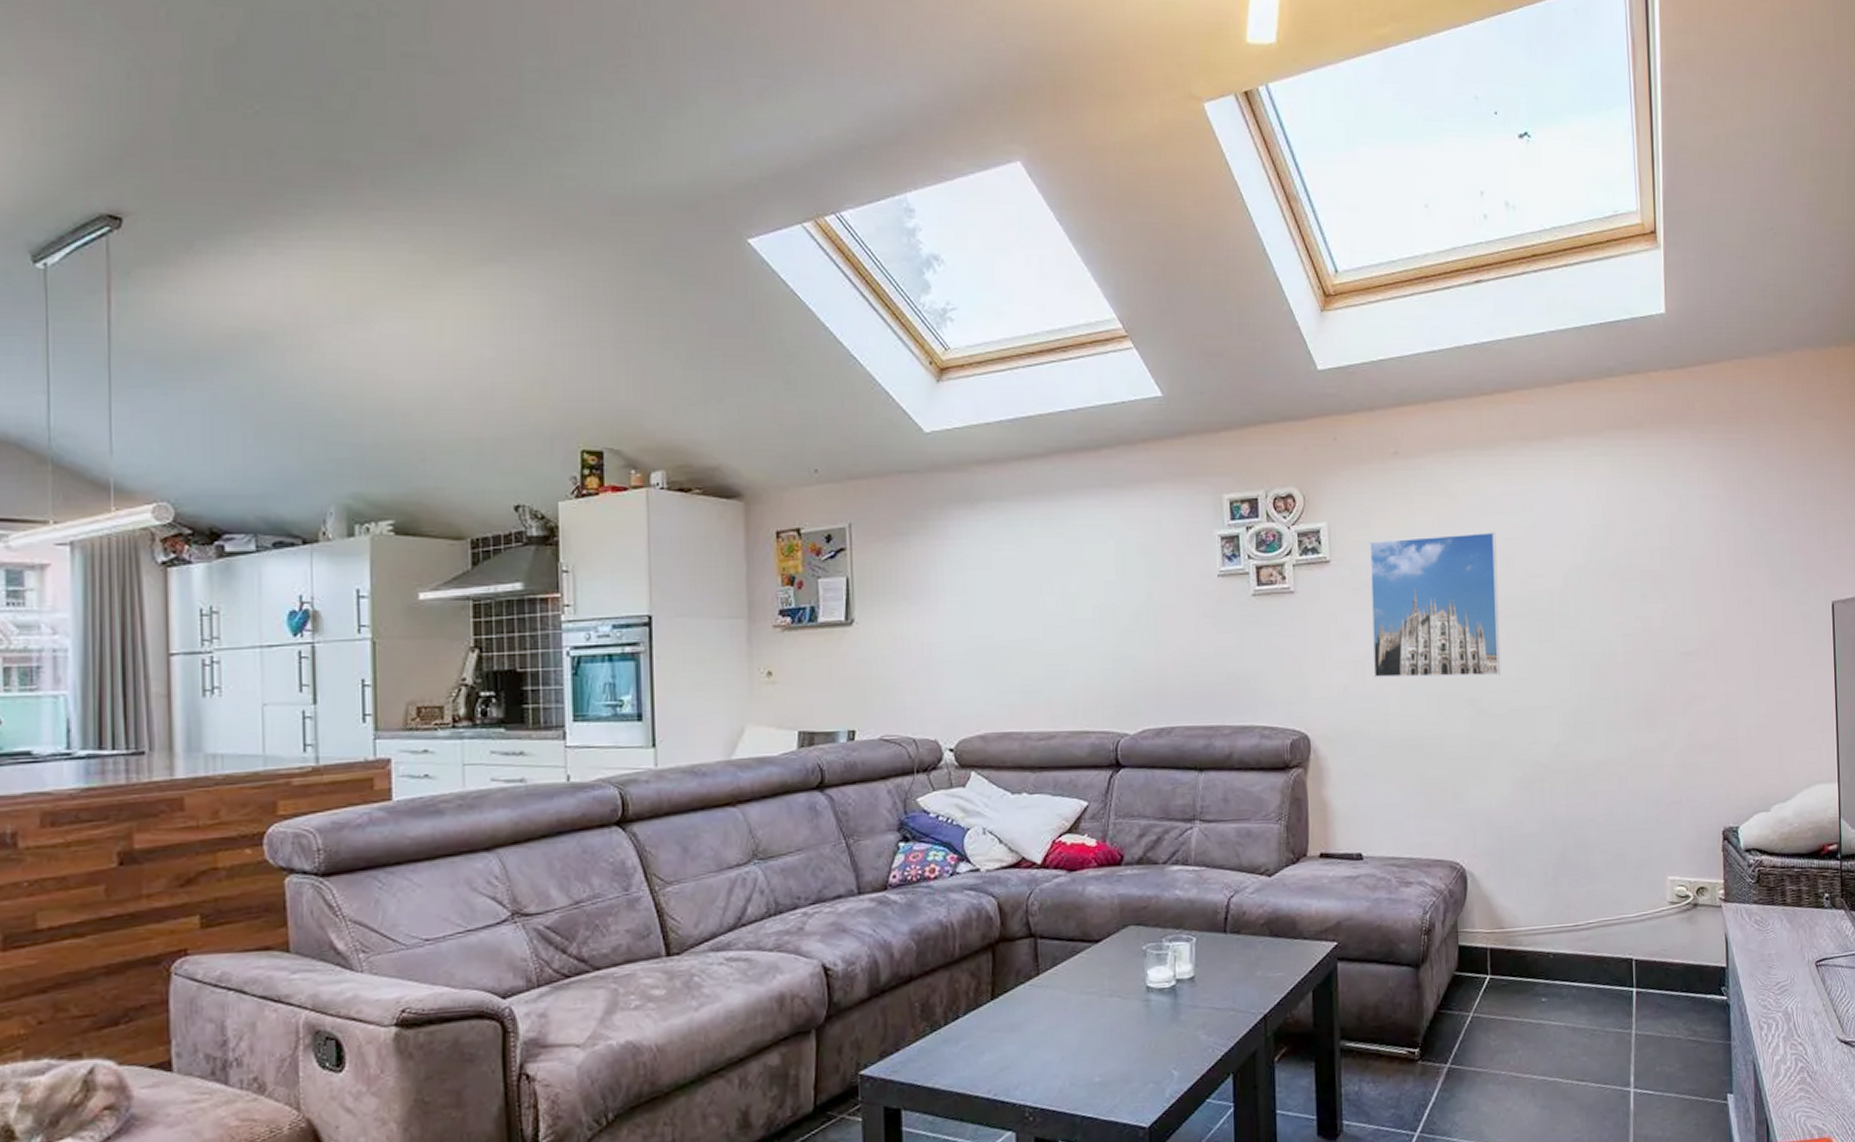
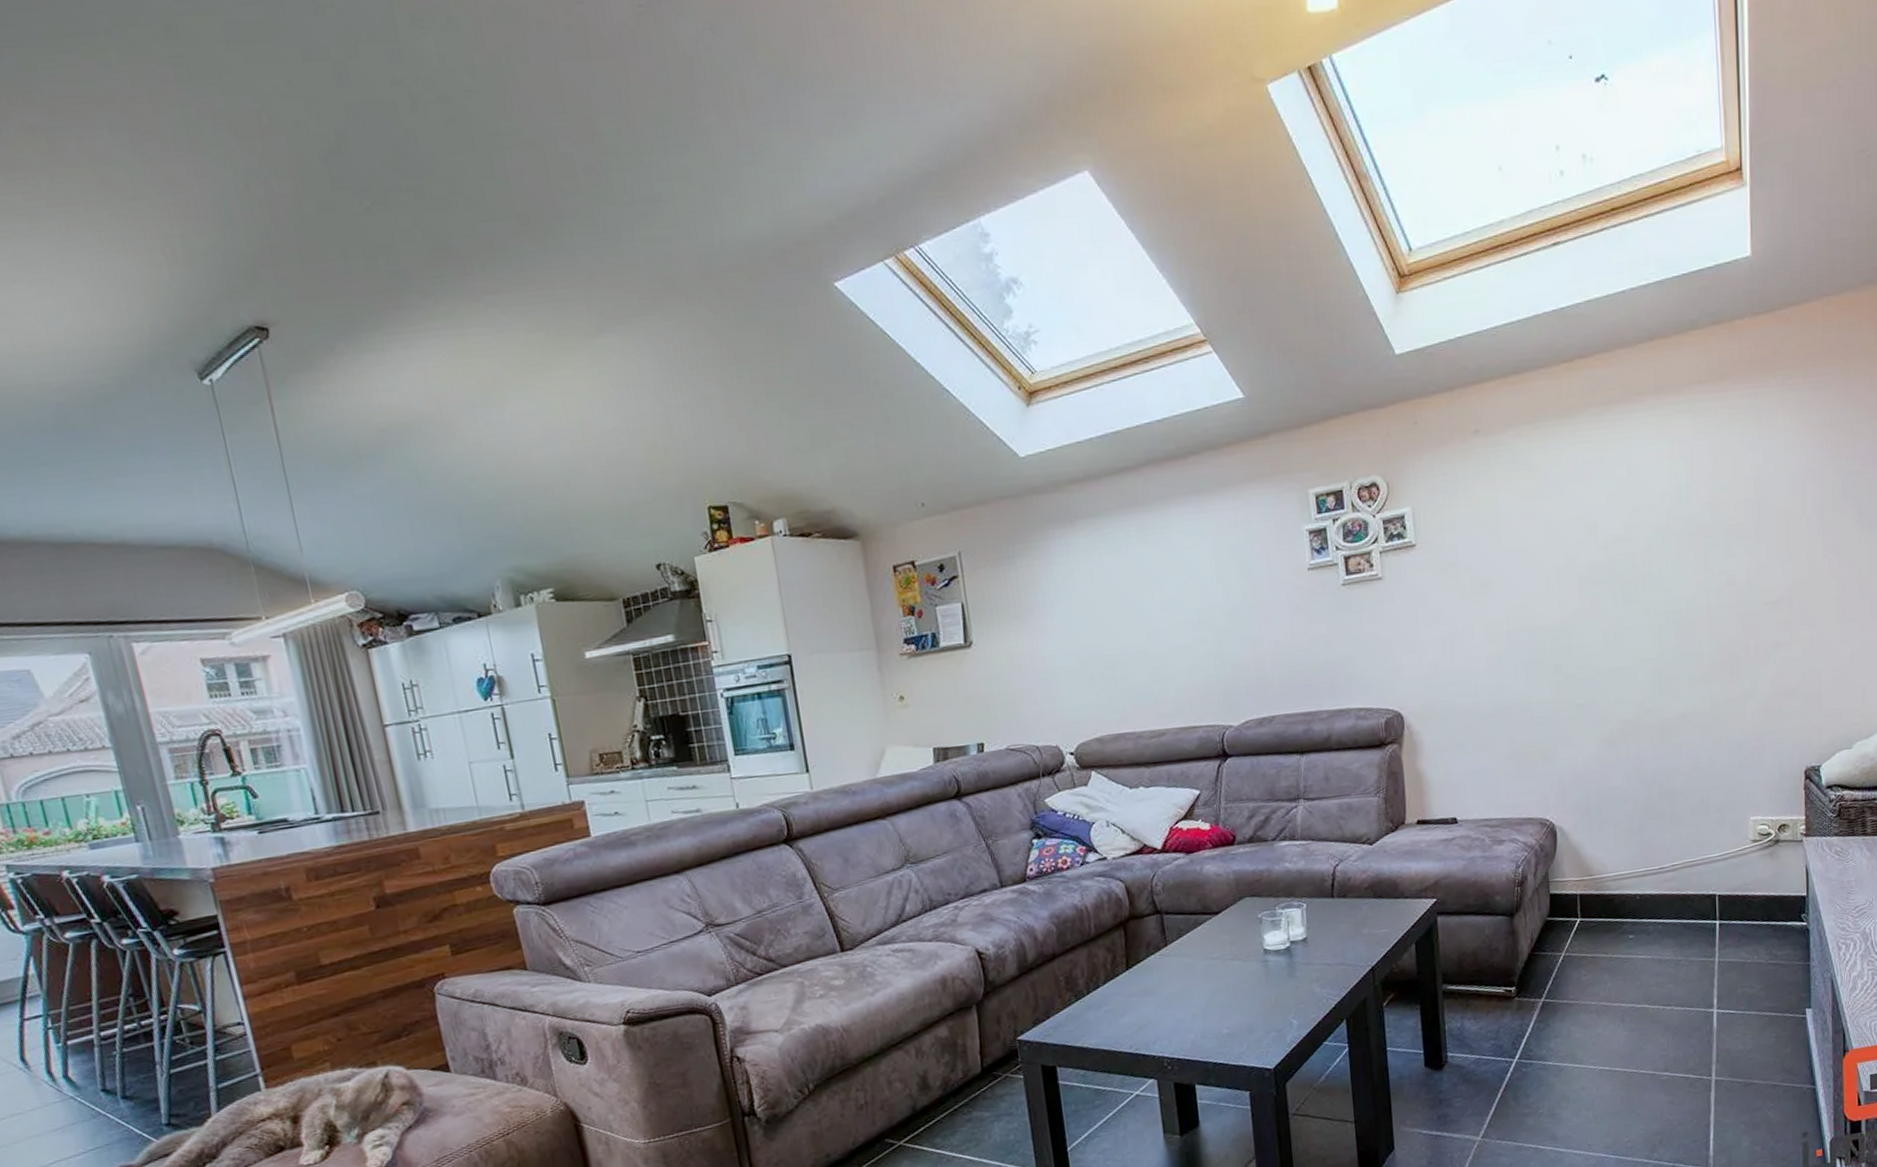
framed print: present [1369,532,1501,679] -> none [1453,500,1586,654]

